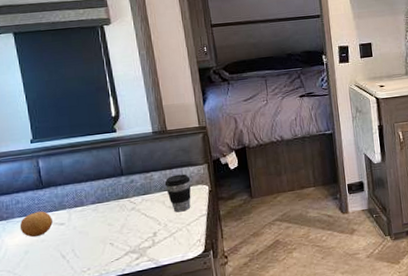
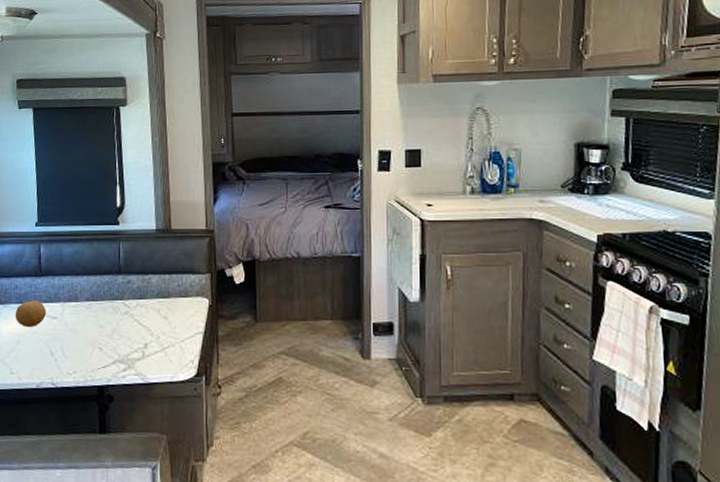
coffee cup: present [164,174,191,213] -> none [162,281,190,325]

